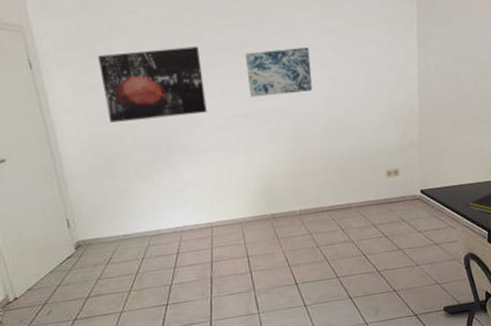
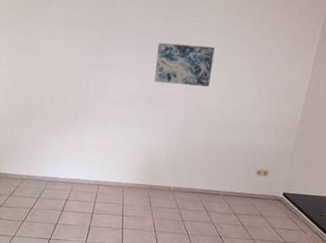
wall art: present [98,46,207,123] -> none [33,21,120,89]

